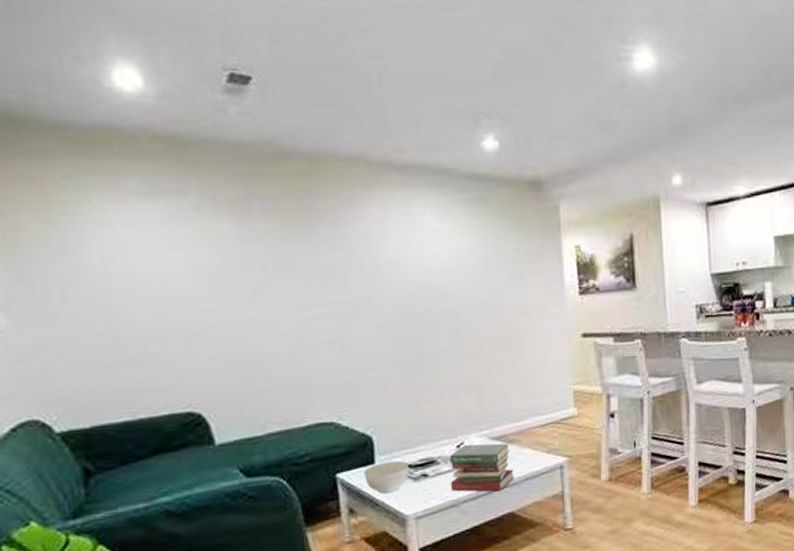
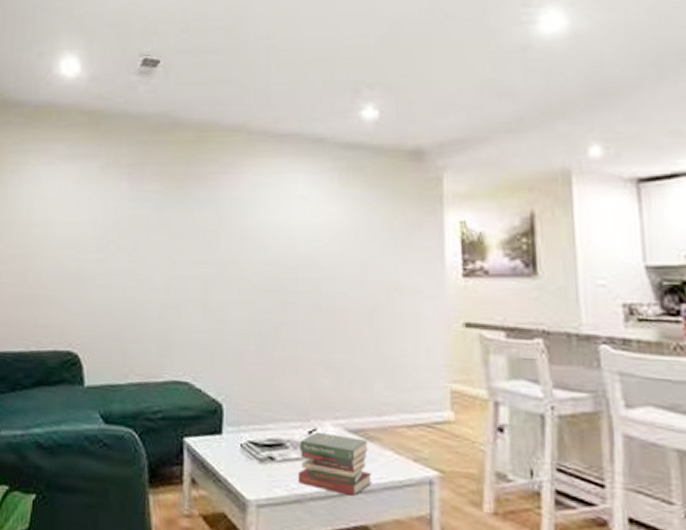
bowl: present [364,460,409,494] -> none [210,434,256,470]

